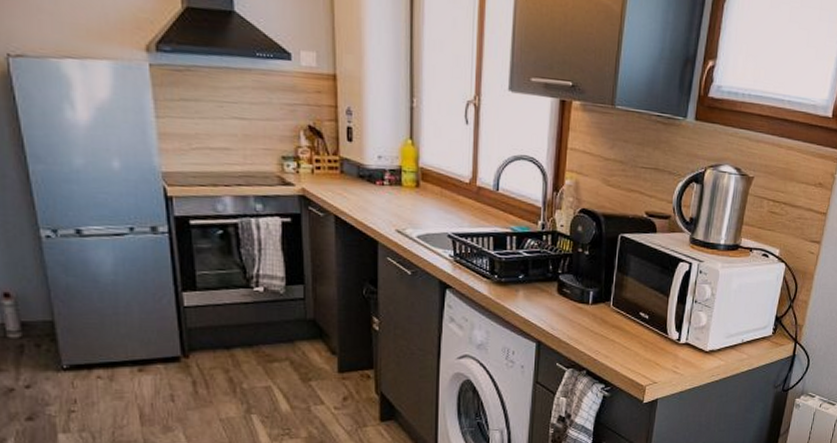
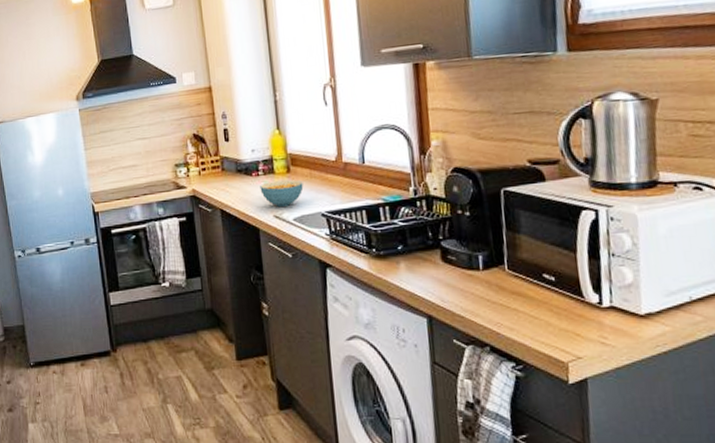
cereal bowl: none [384,194,432,223] -> present [260,180,304,208]

